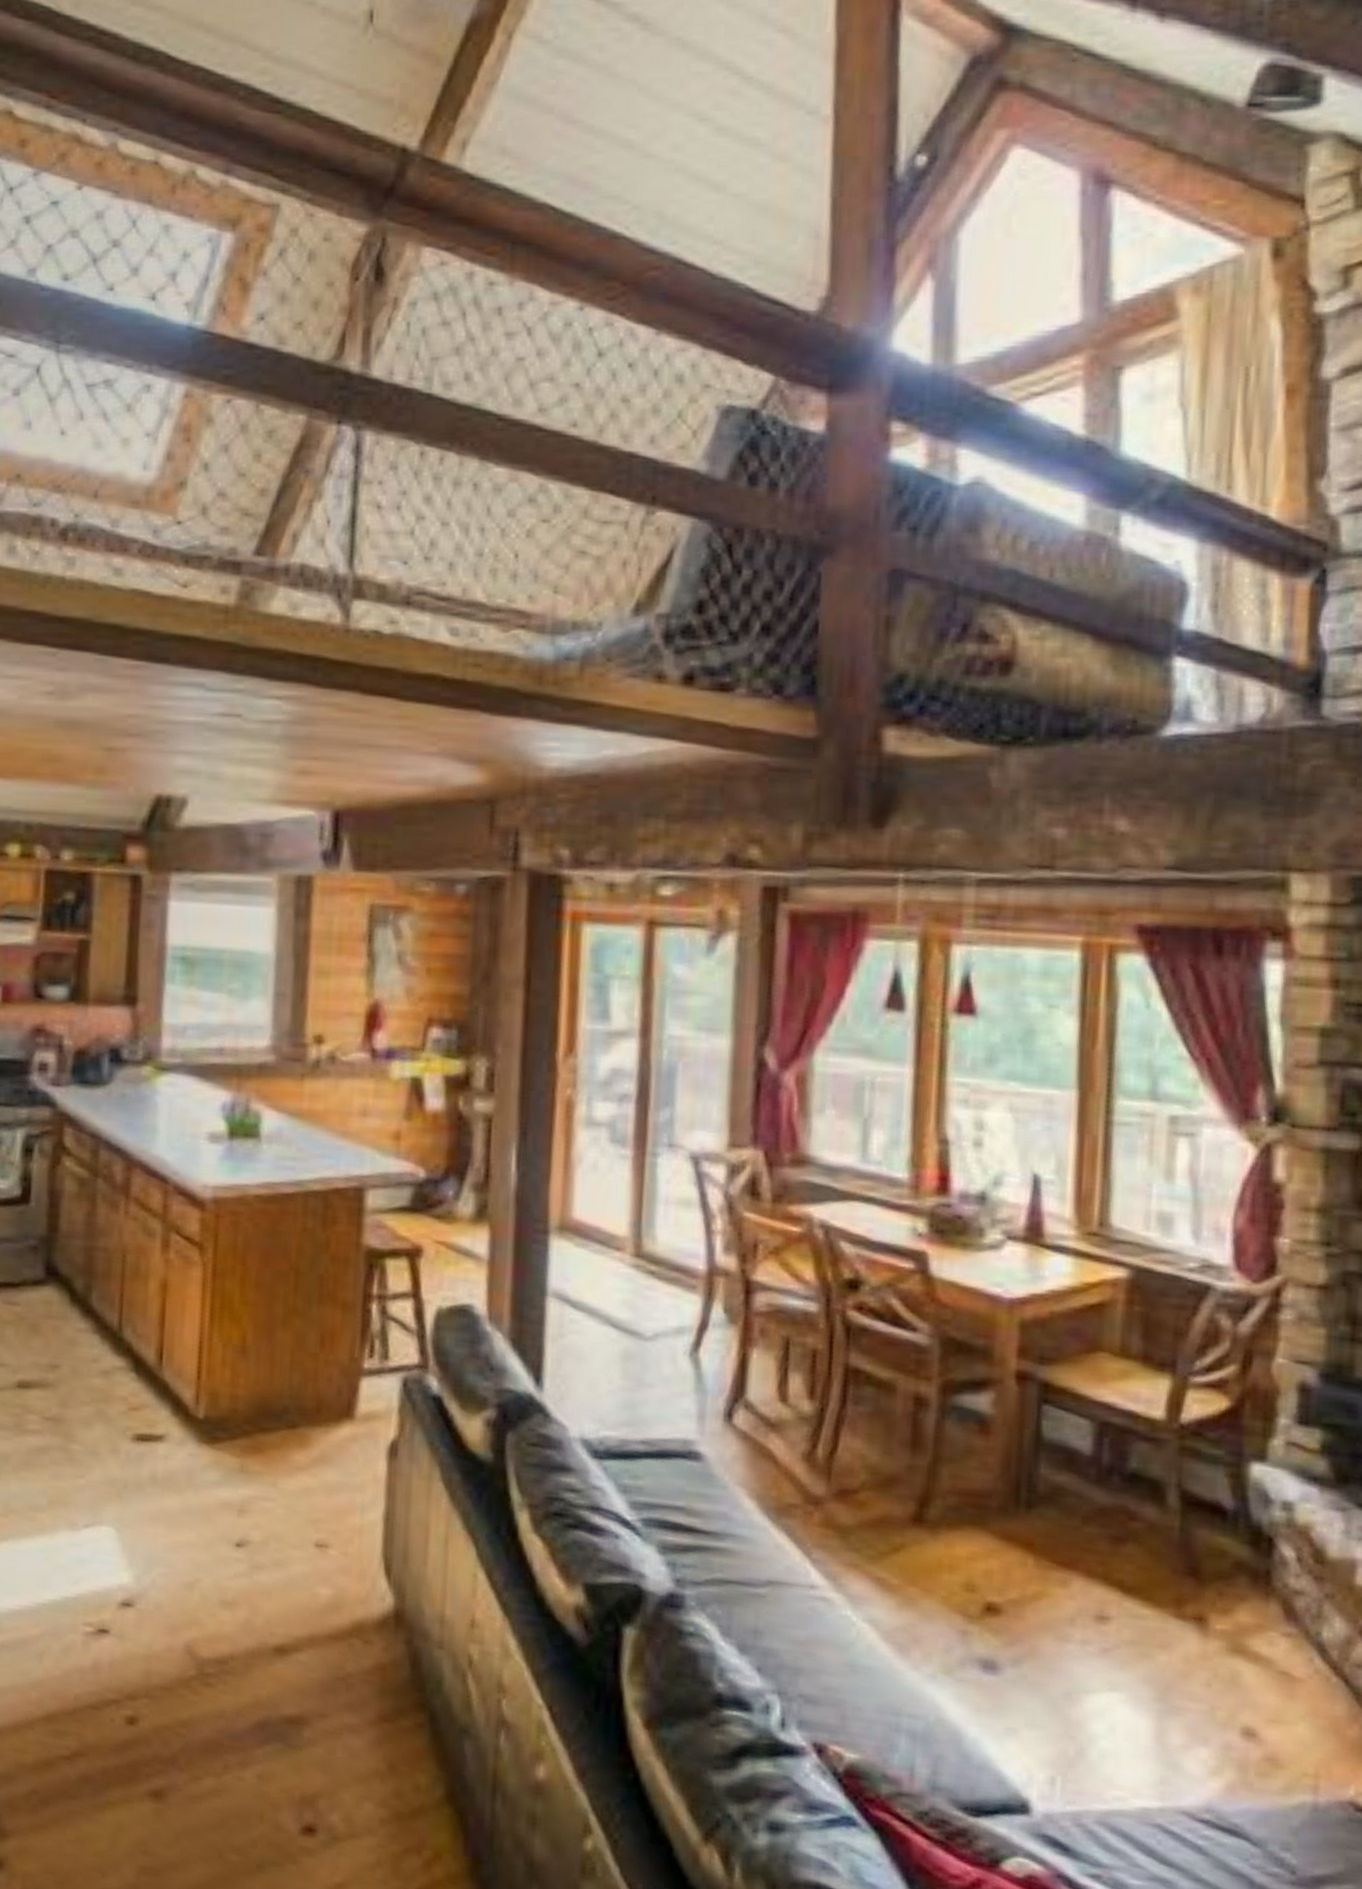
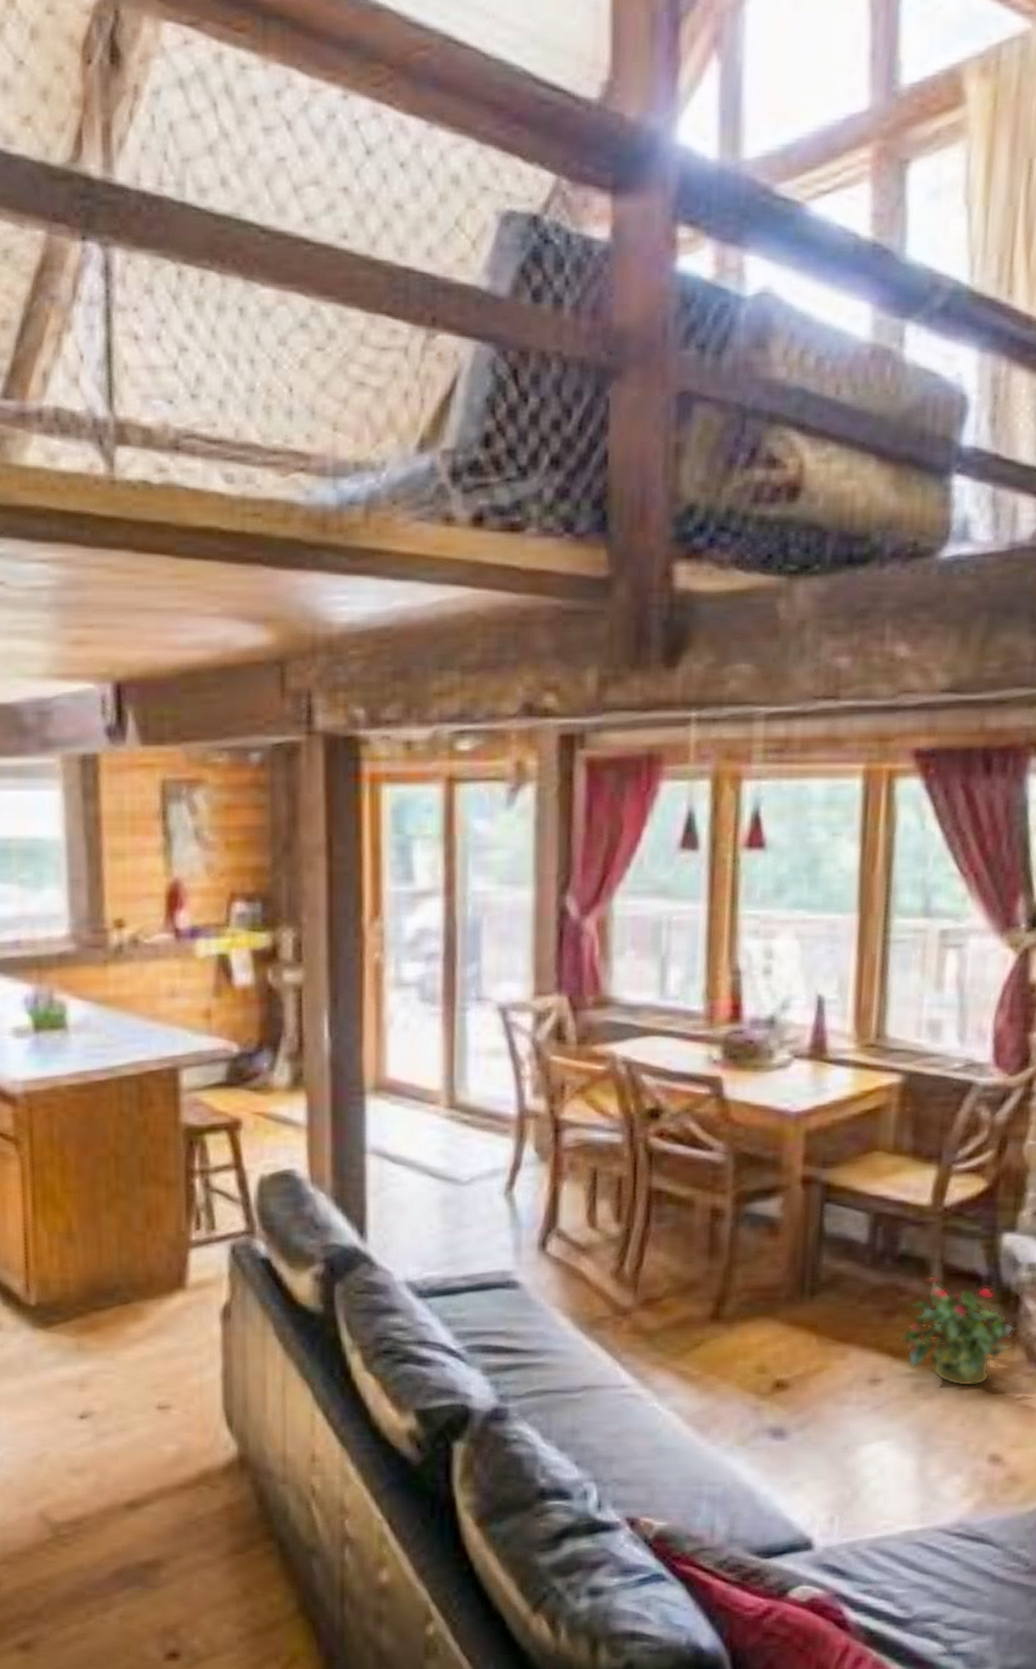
potted plant: none [1132,1501,1273,1641] -> present [900,1275,1018,1387]

